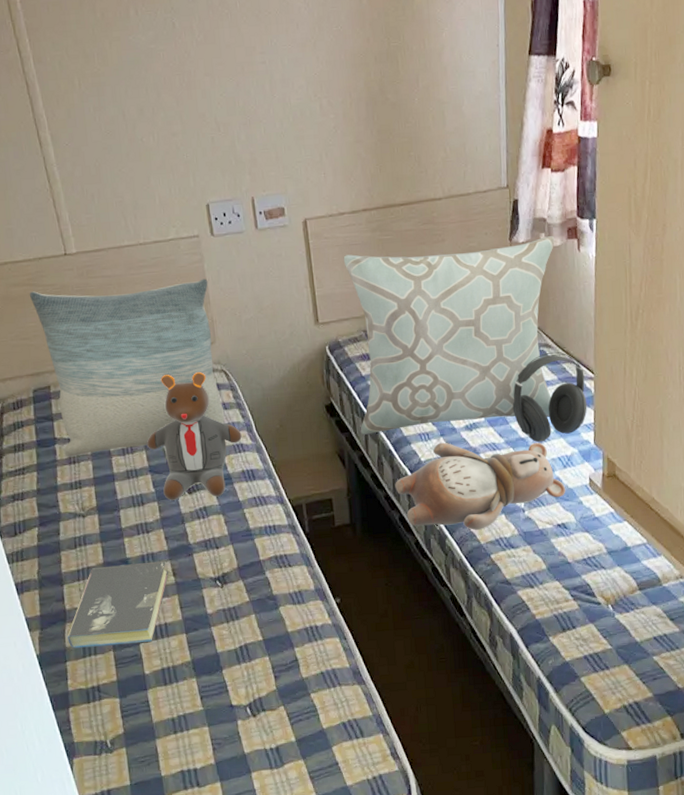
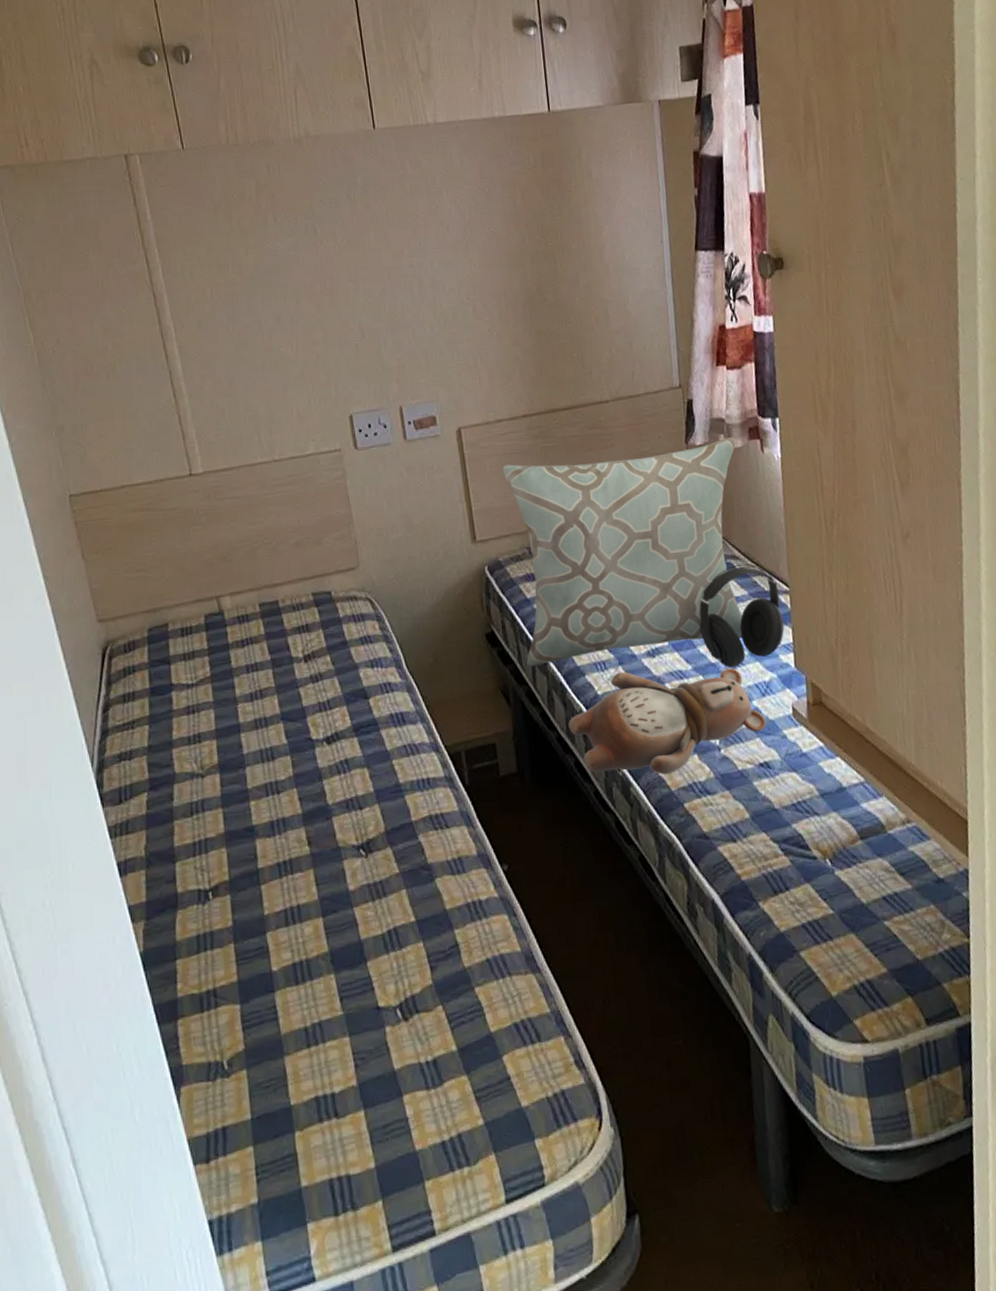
pillow: present [29,278,225,457] -> none [147,496,369,706]
book: present [67,560,169,649] -> none [178,827,303,942]
teddy bear: present [146,371,242,500] -> none [278,600,390,753]

